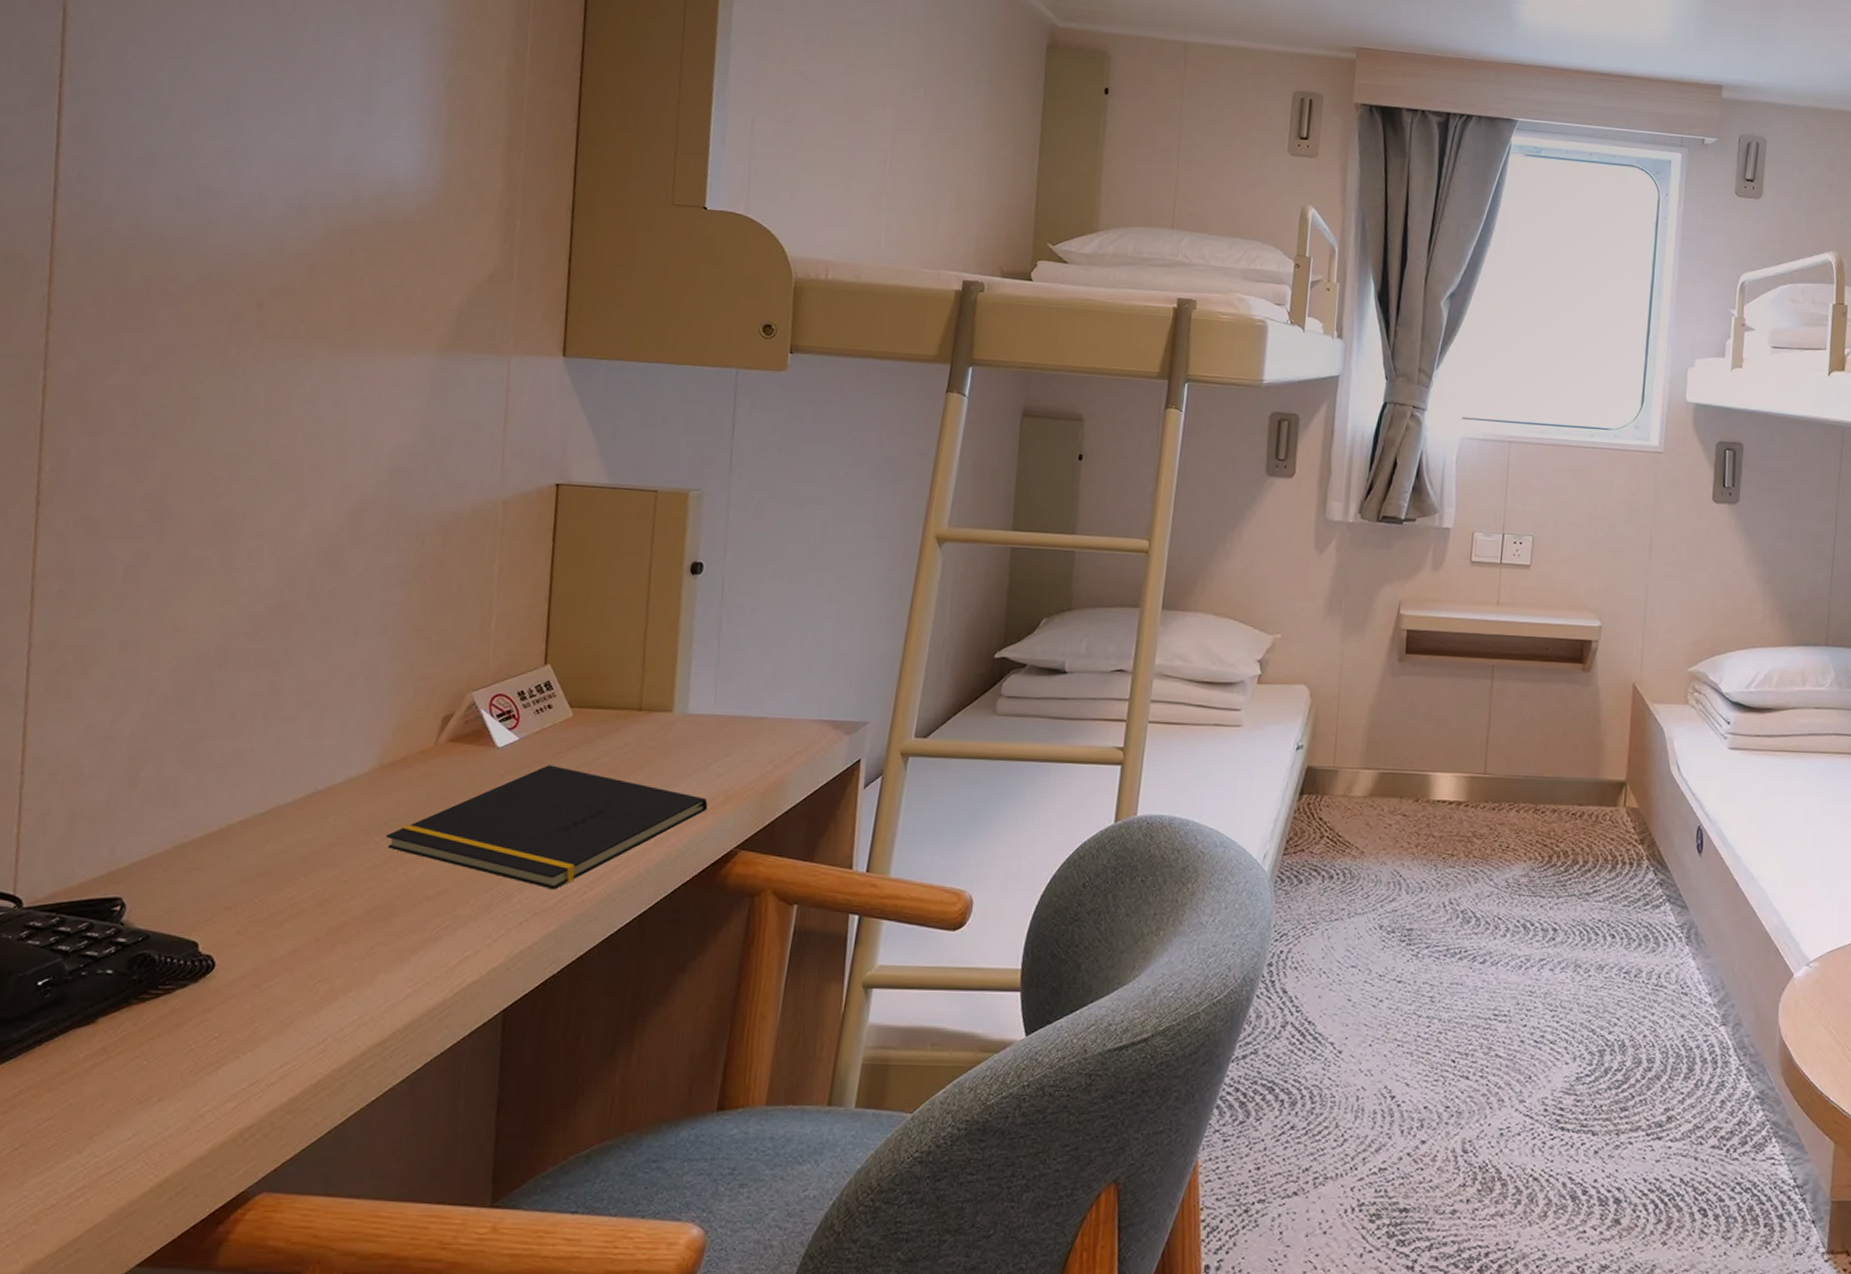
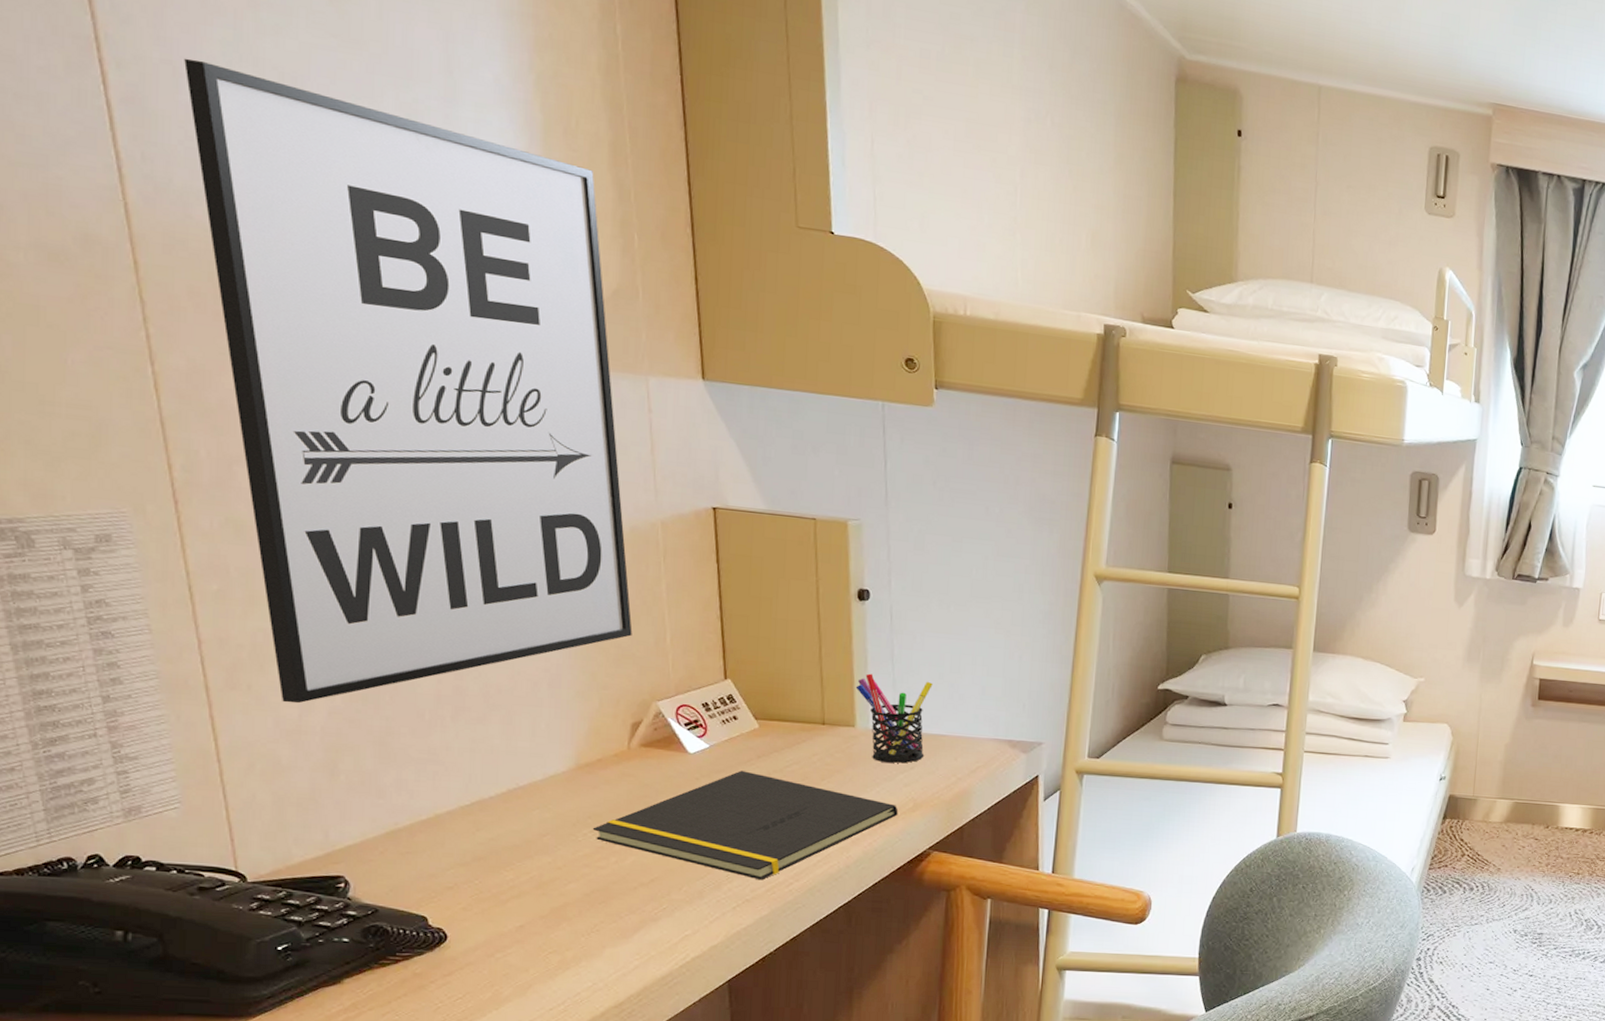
wall art: none [97,87,488,708] -> present [184,58,633,704]
pen holder: none [677,652,758,751] -> present [855,673,933,763]

